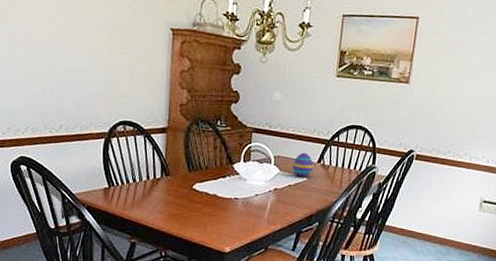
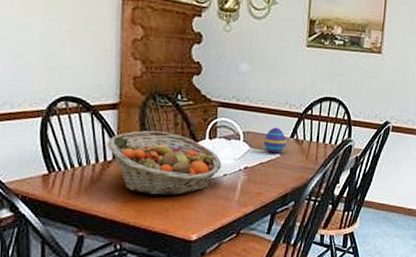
fruit basket: none [156,152,254,212] -> present [107,130,222,196]

